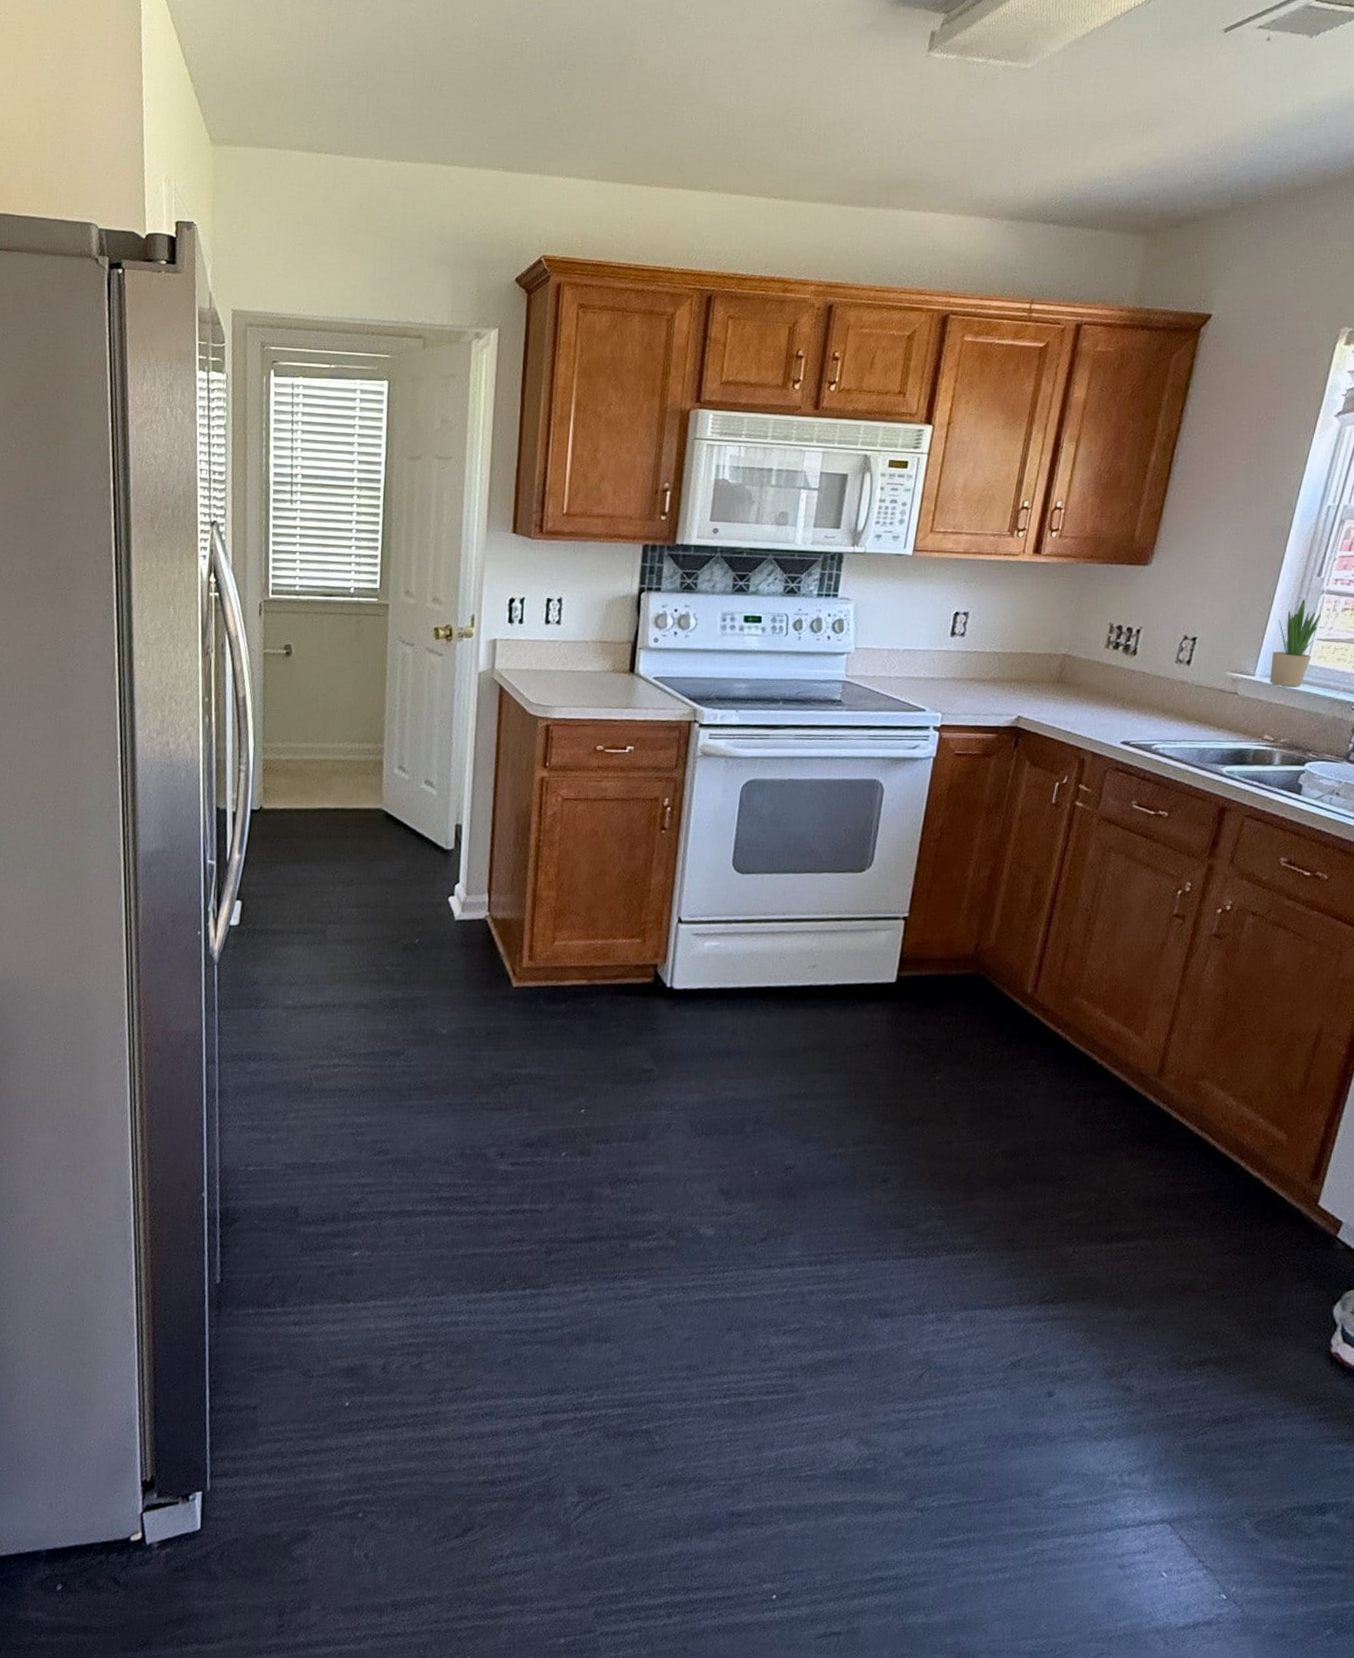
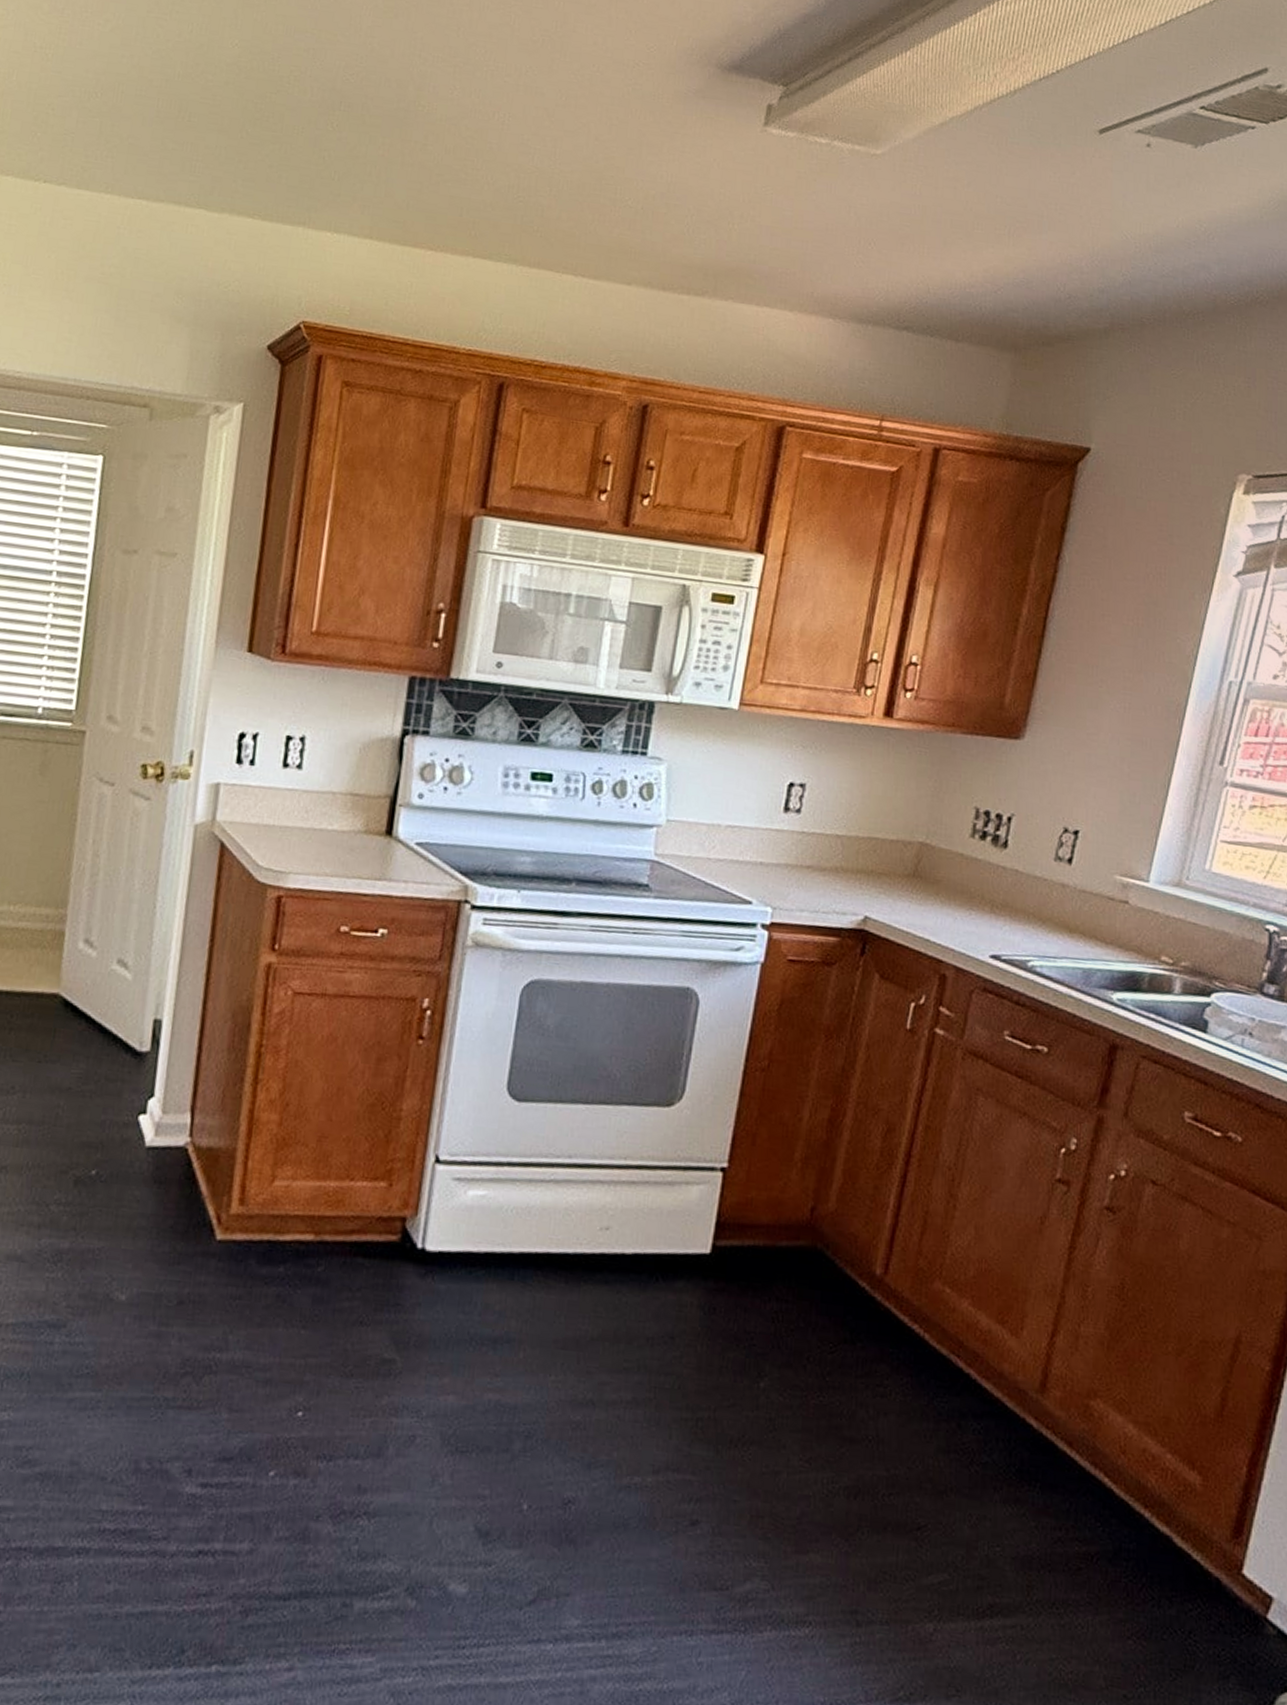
potted plant: present [1270,599,1321,688] -> none [1167,791,1224,899]

